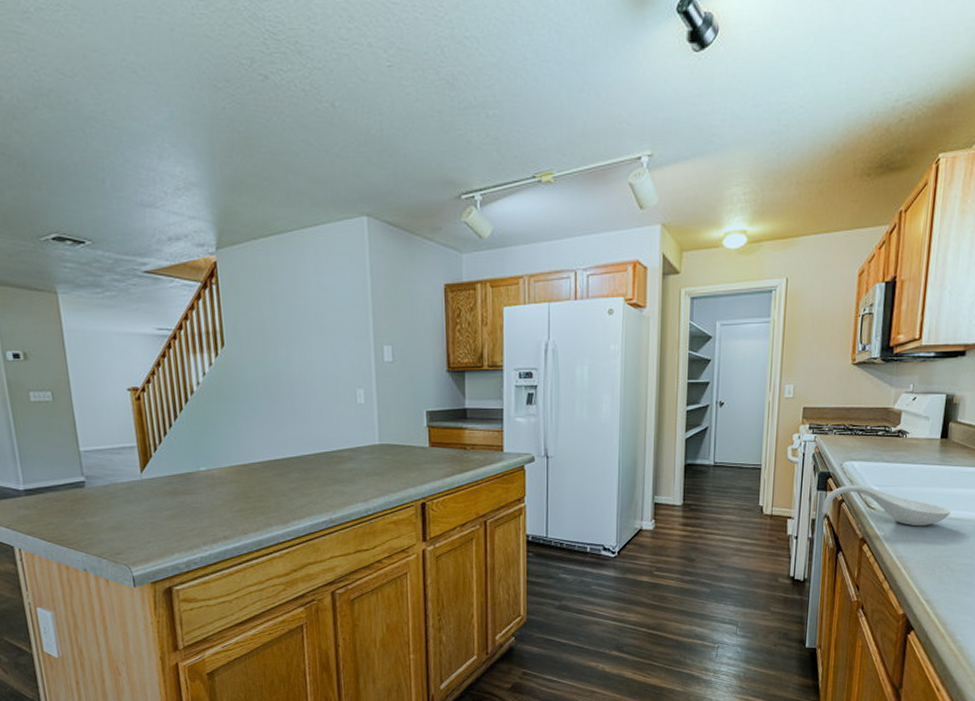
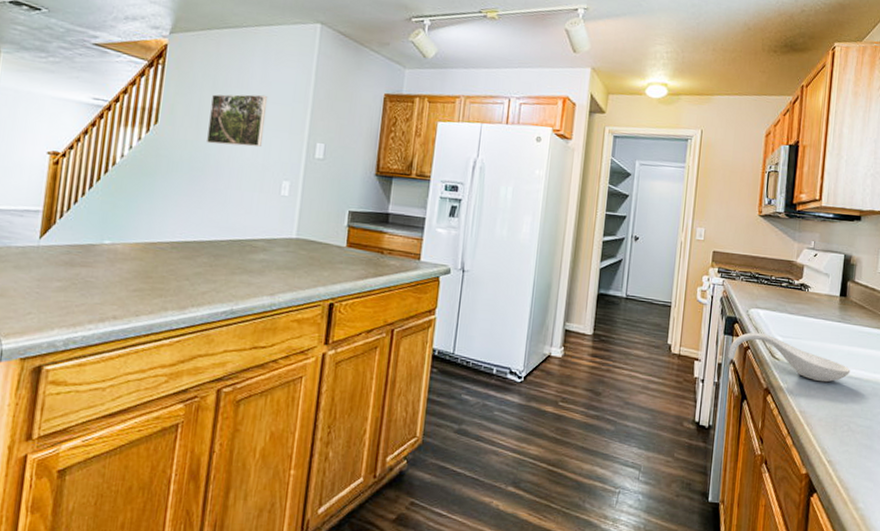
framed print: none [272,302,329,360] -> present [207,94,268,147]

